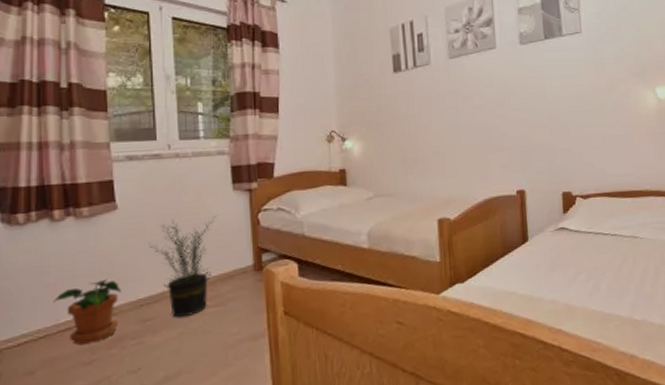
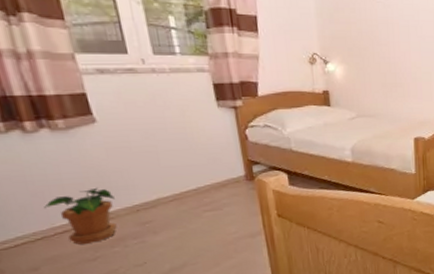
potted plant: present [149,216,216,318] -> none [137,131,204,221]

